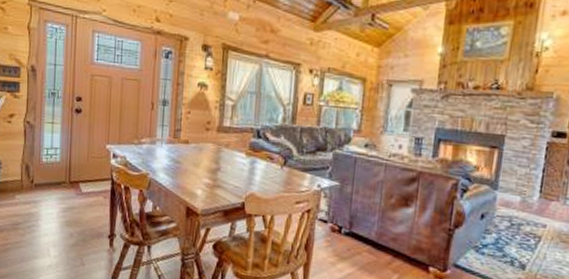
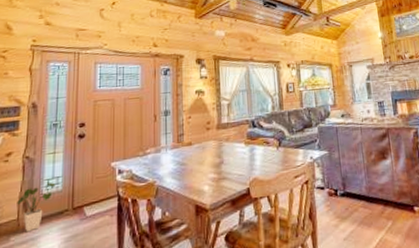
house plant: none [20,151,54,195] -> present [17,182,56,232]

